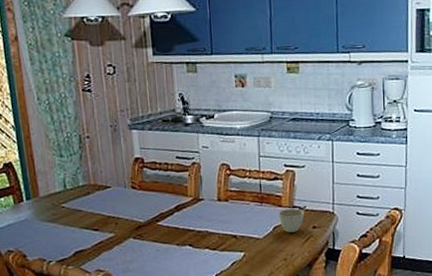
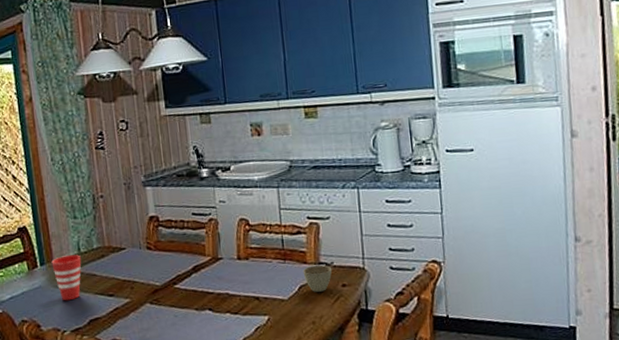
cup: none [37,191,67,234] -> present [51,254,82,301]

